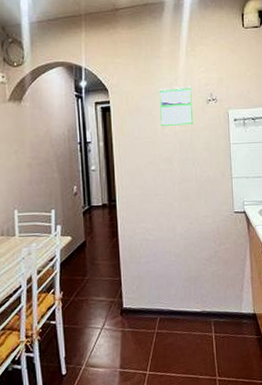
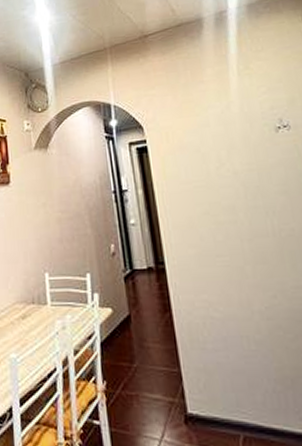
calendar: present [158,86,194,127] -> none [206,112,260,167]

